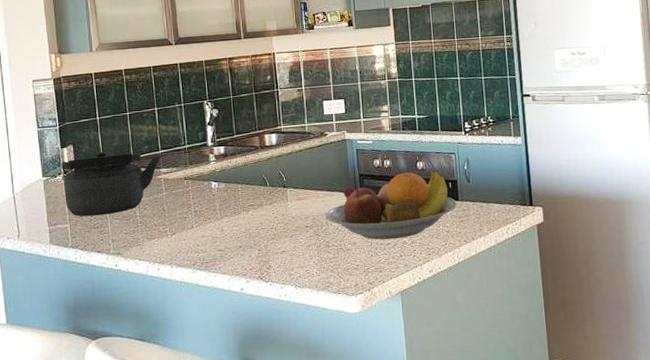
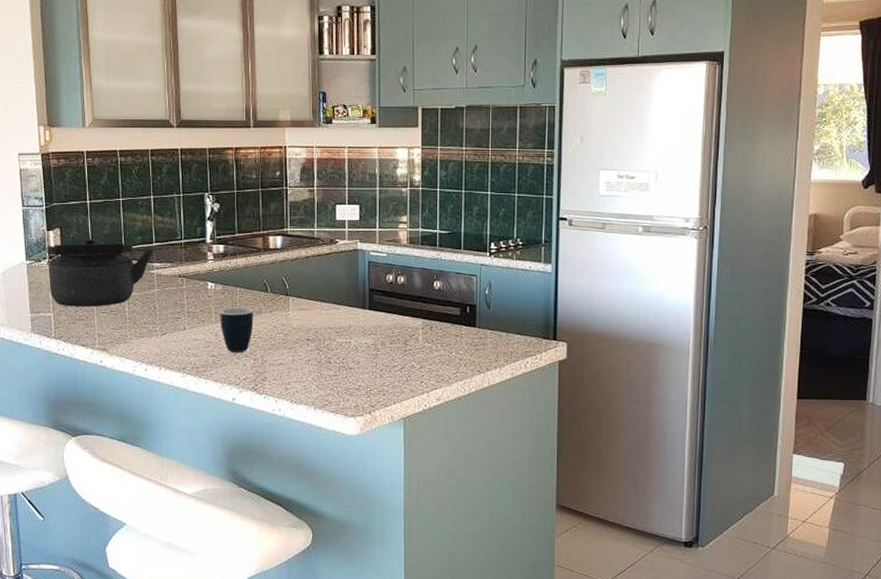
mug: none [224,202,256,246] -> present [220,308,254,353]
fruit bowl: present [325,170,457,240] -> none [328,291,474,362]

